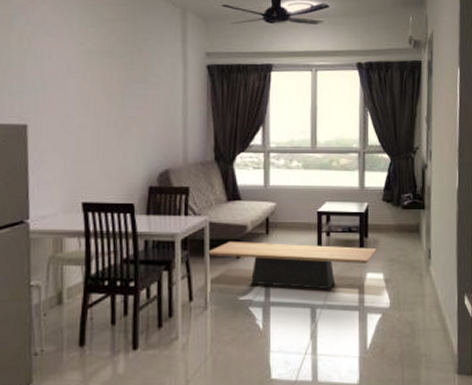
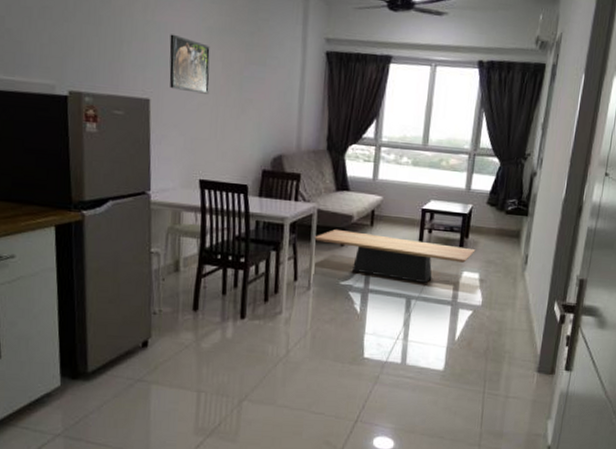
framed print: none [47,59,90,115] -> present [169,34,210,94]

